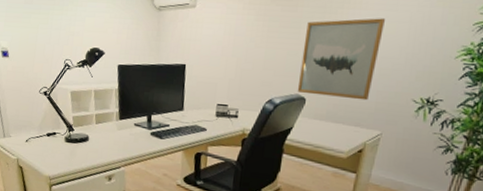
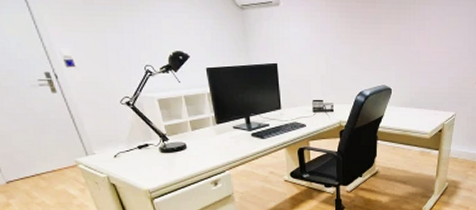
wall art: present [297,18,385,101] -> none [383,12,450,87]

